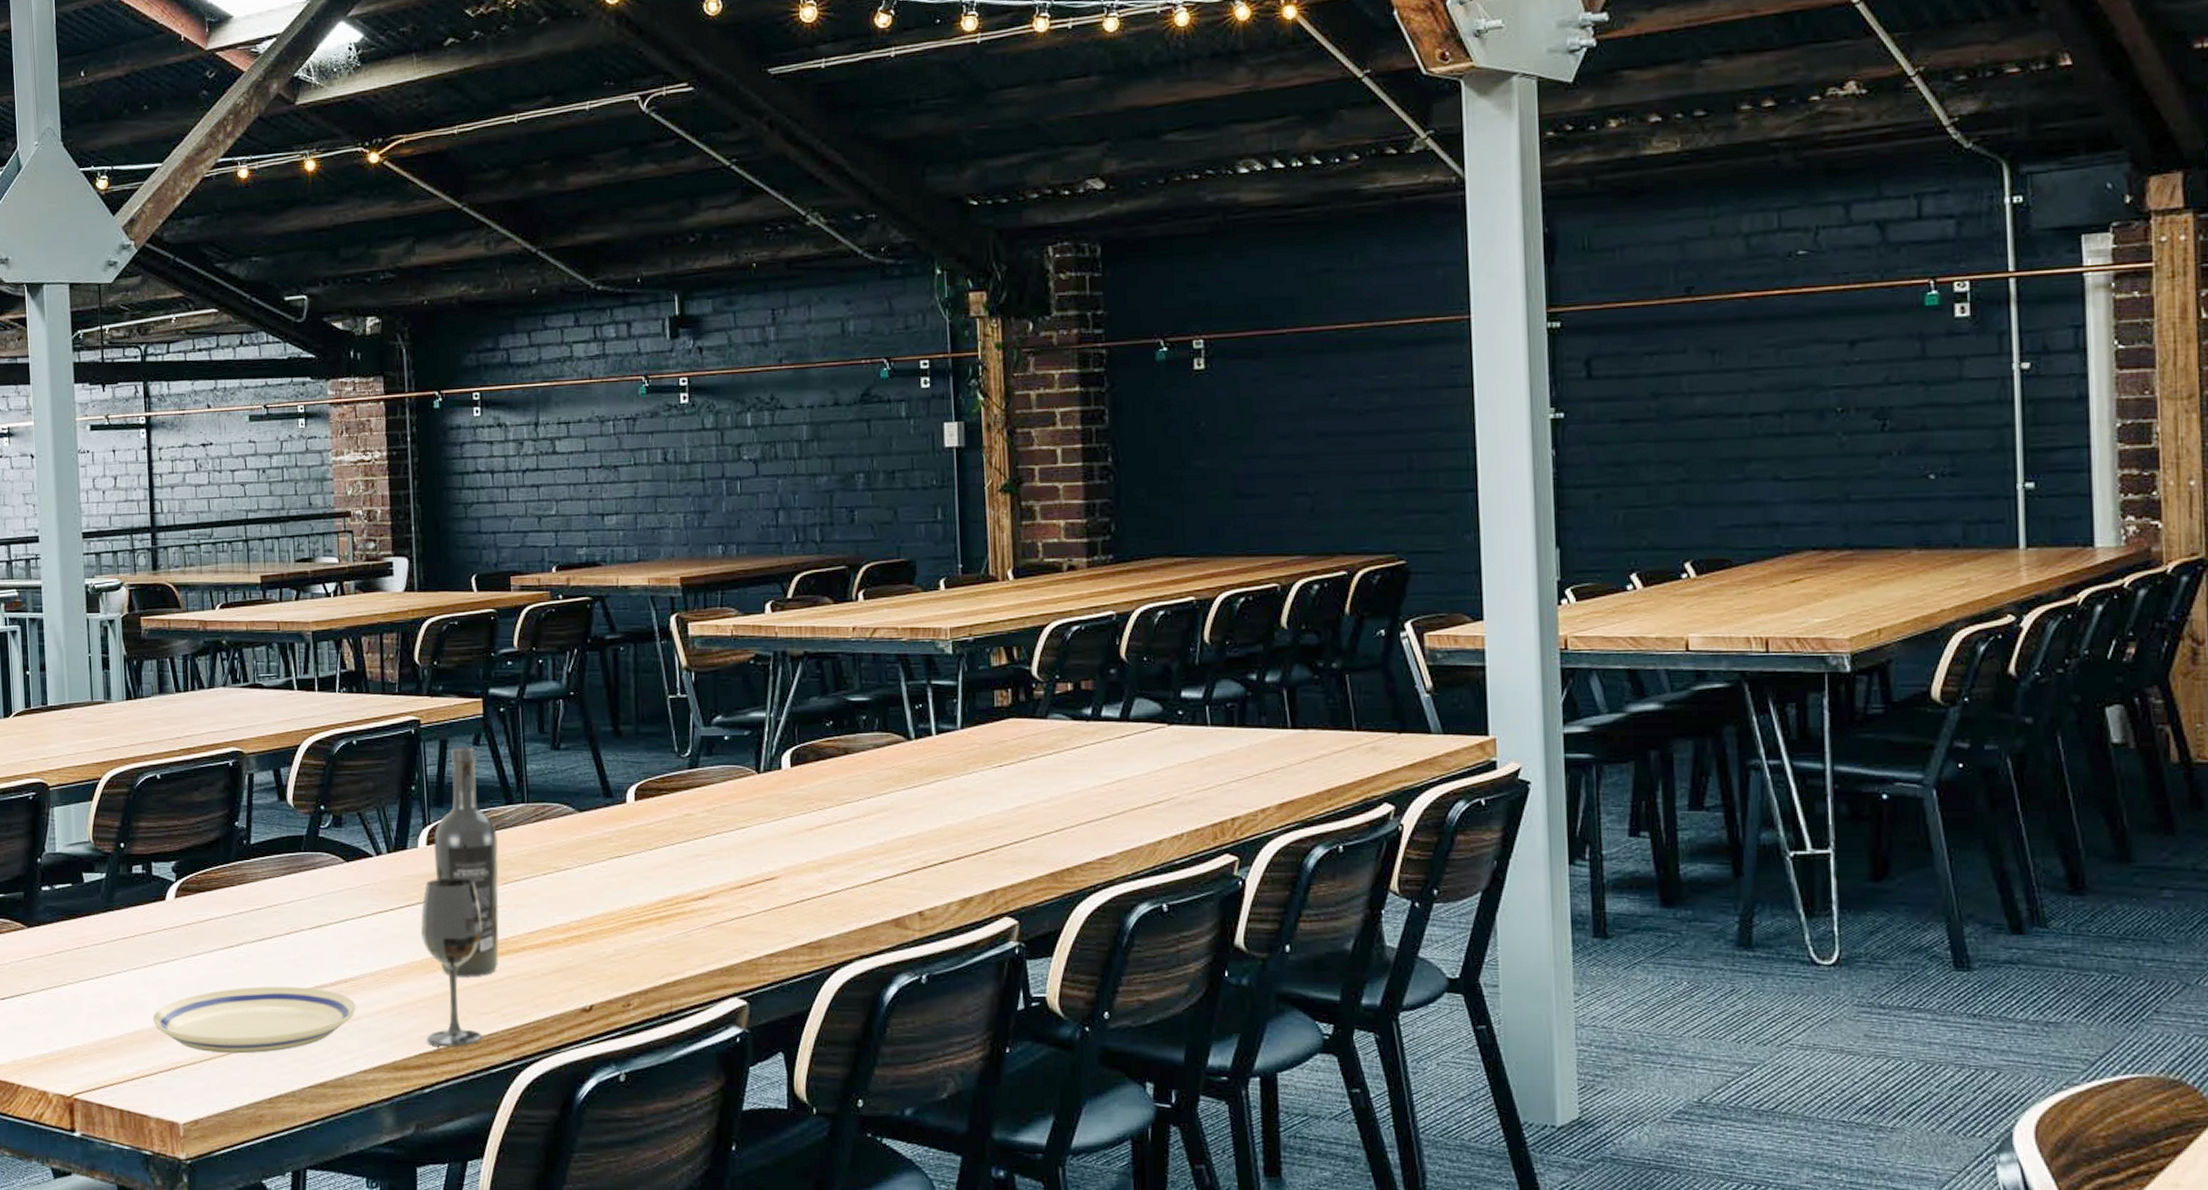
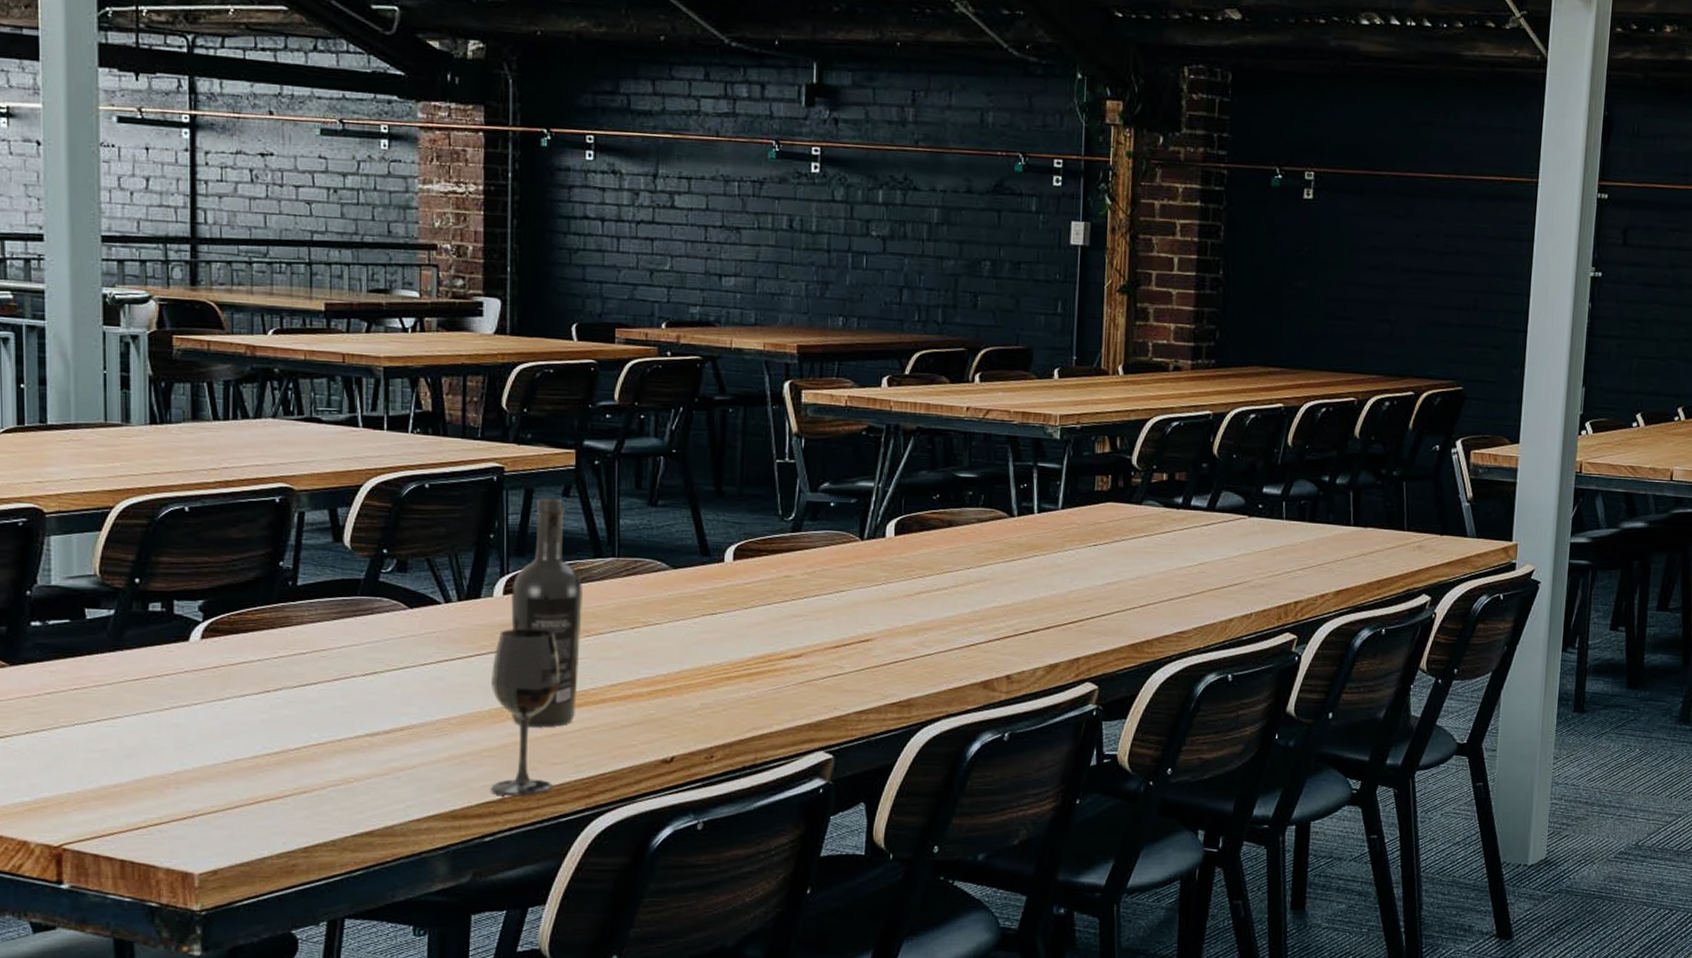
plate: present [152,987,356,1054] -> none [166,733,412,802]

